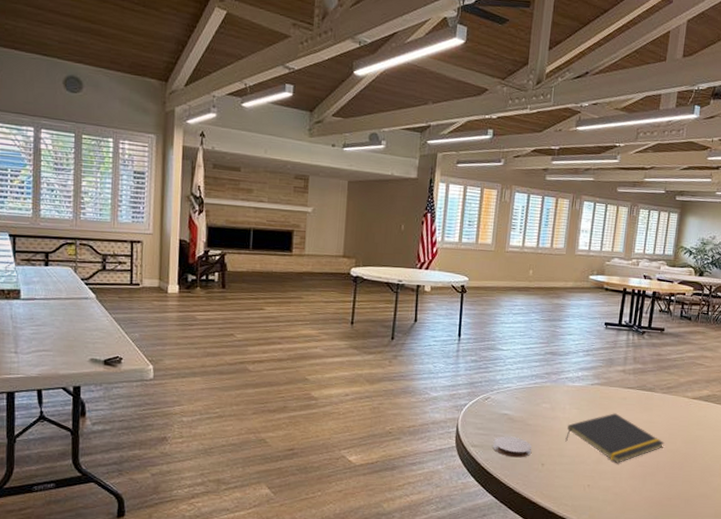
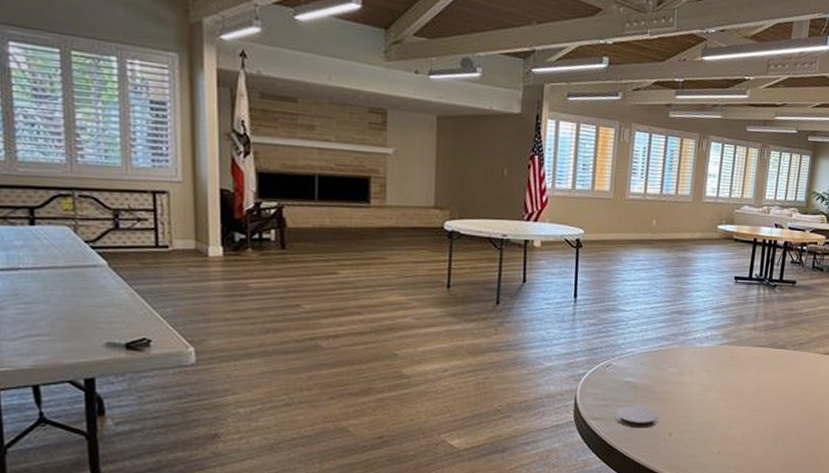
notepad: present [565,413,664,463] -> none [694,374,796,427]

